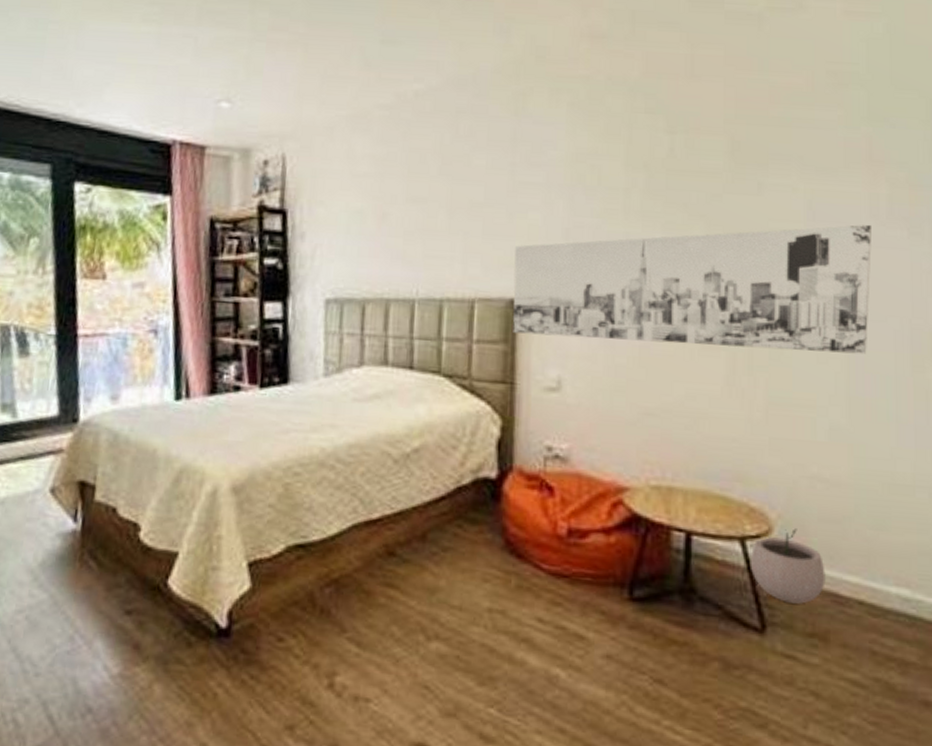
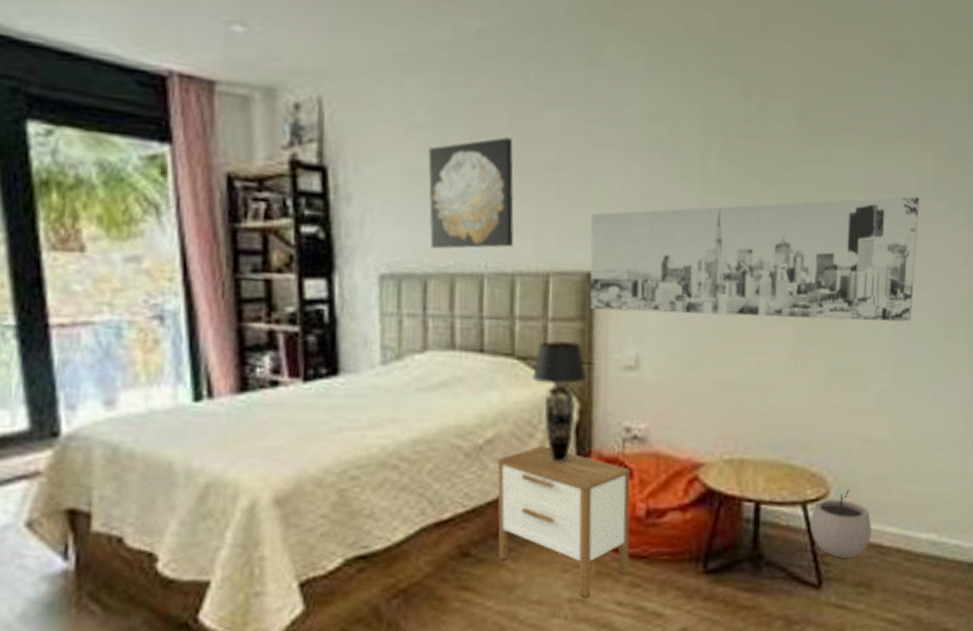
wall art: none [368,181,444,278] -> present [428,137,514,249]
nightstand: none [422,458,553,610] -> present [497,446,632,598]
table lamp: none [457,360,510,475] -> present [533,340,587,462]

